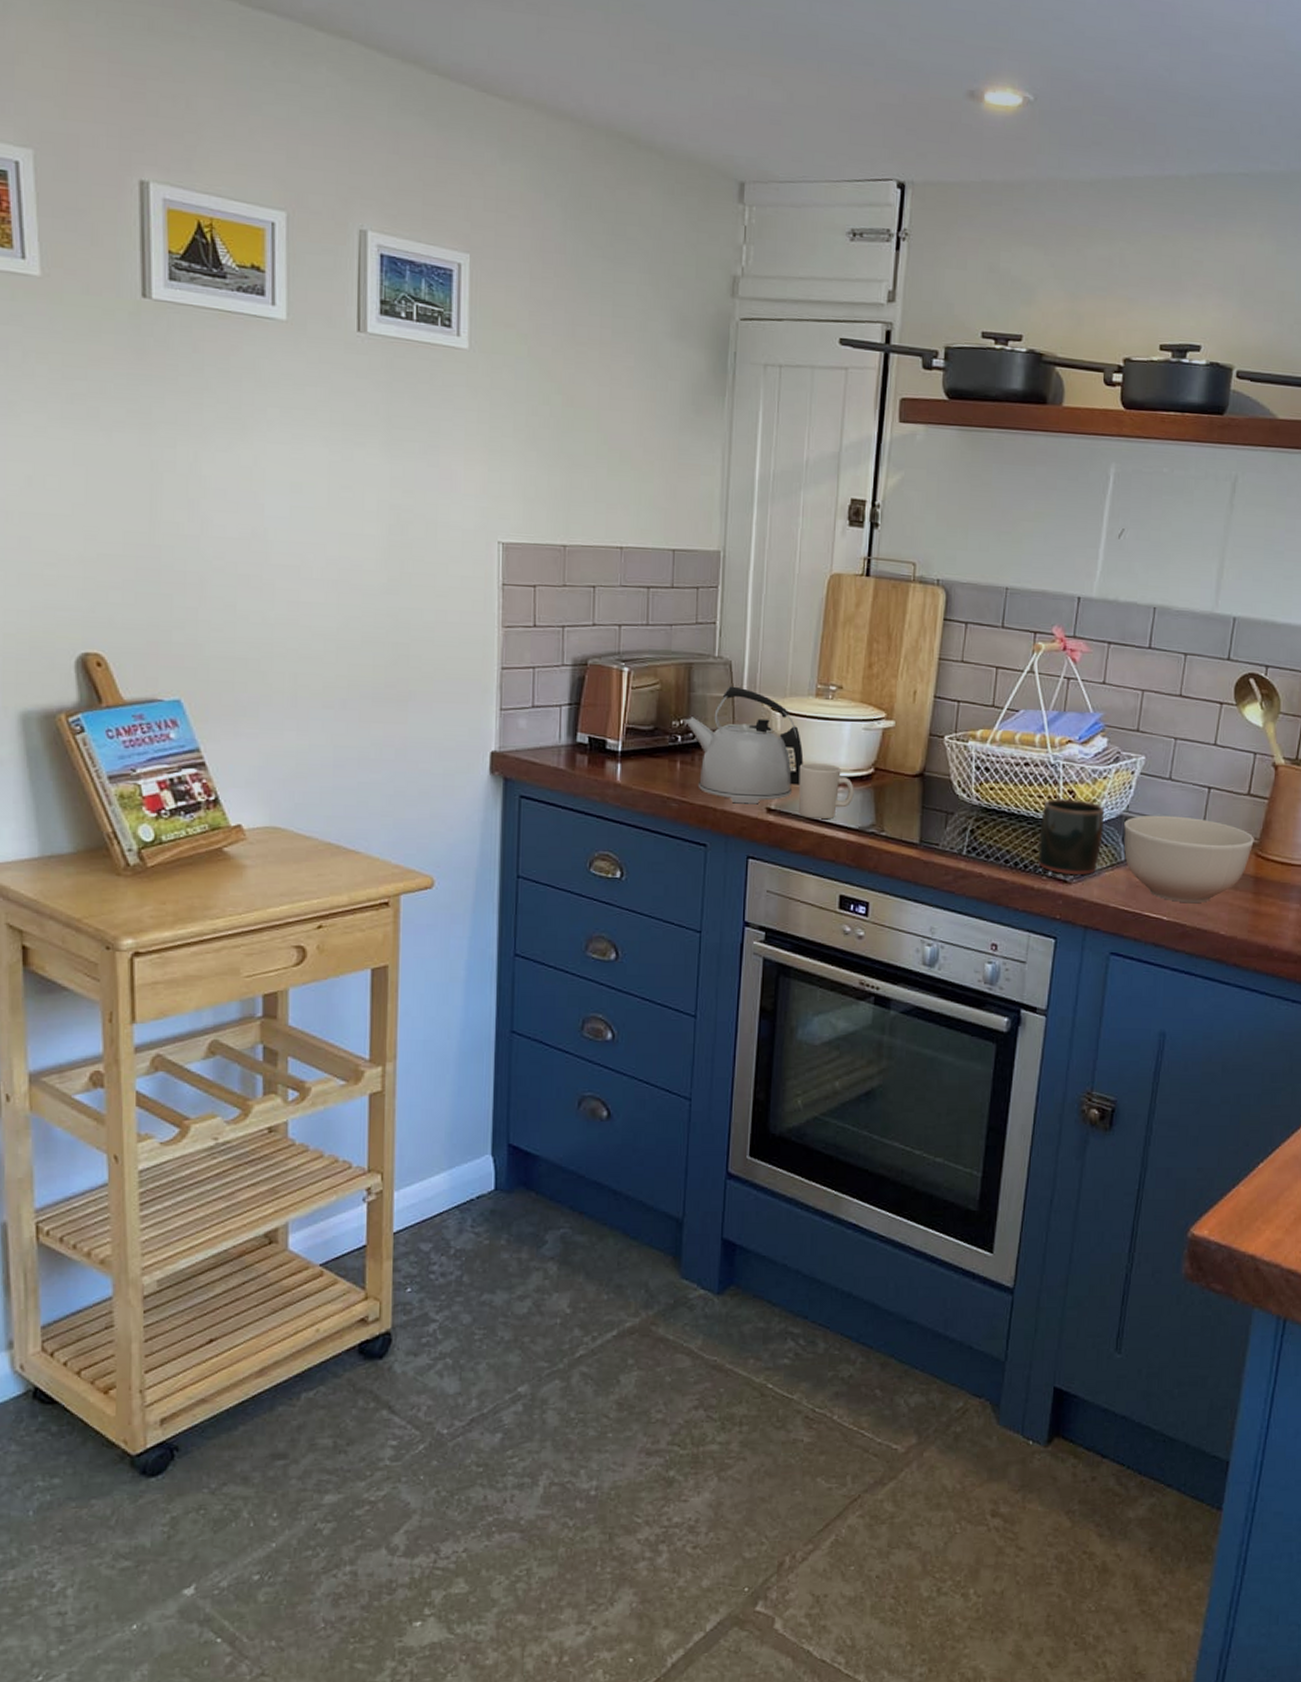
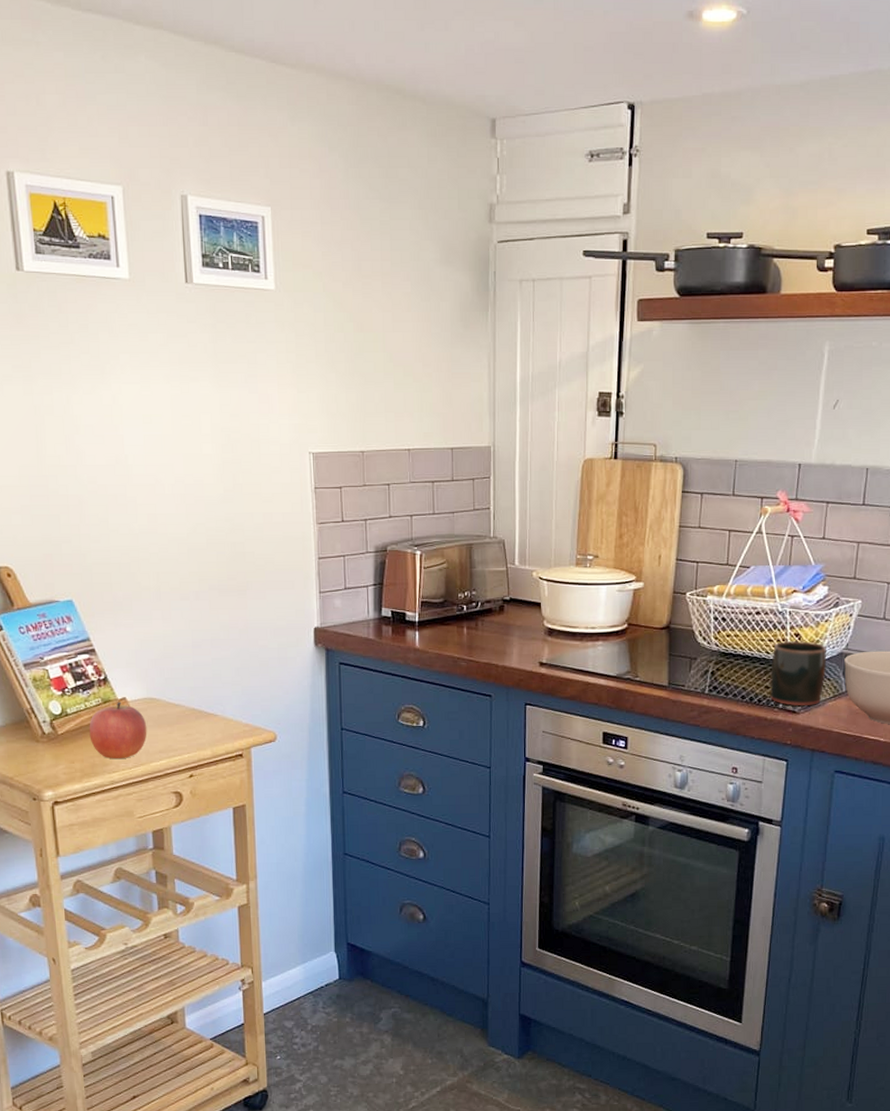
apple: none [189,830,266,901] -> present [89,702,147,759]
kettle: present [684,686,804,805] -> none [468,561,568,660]
mug: present [798,763,854,820] -> none [565,622,612,670]

